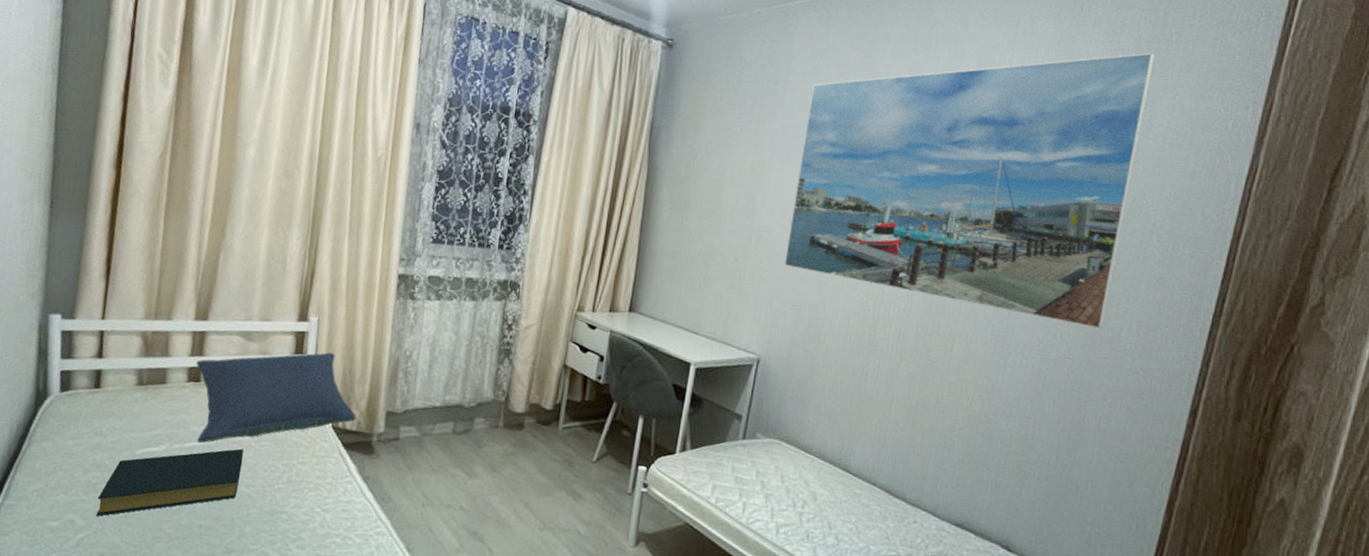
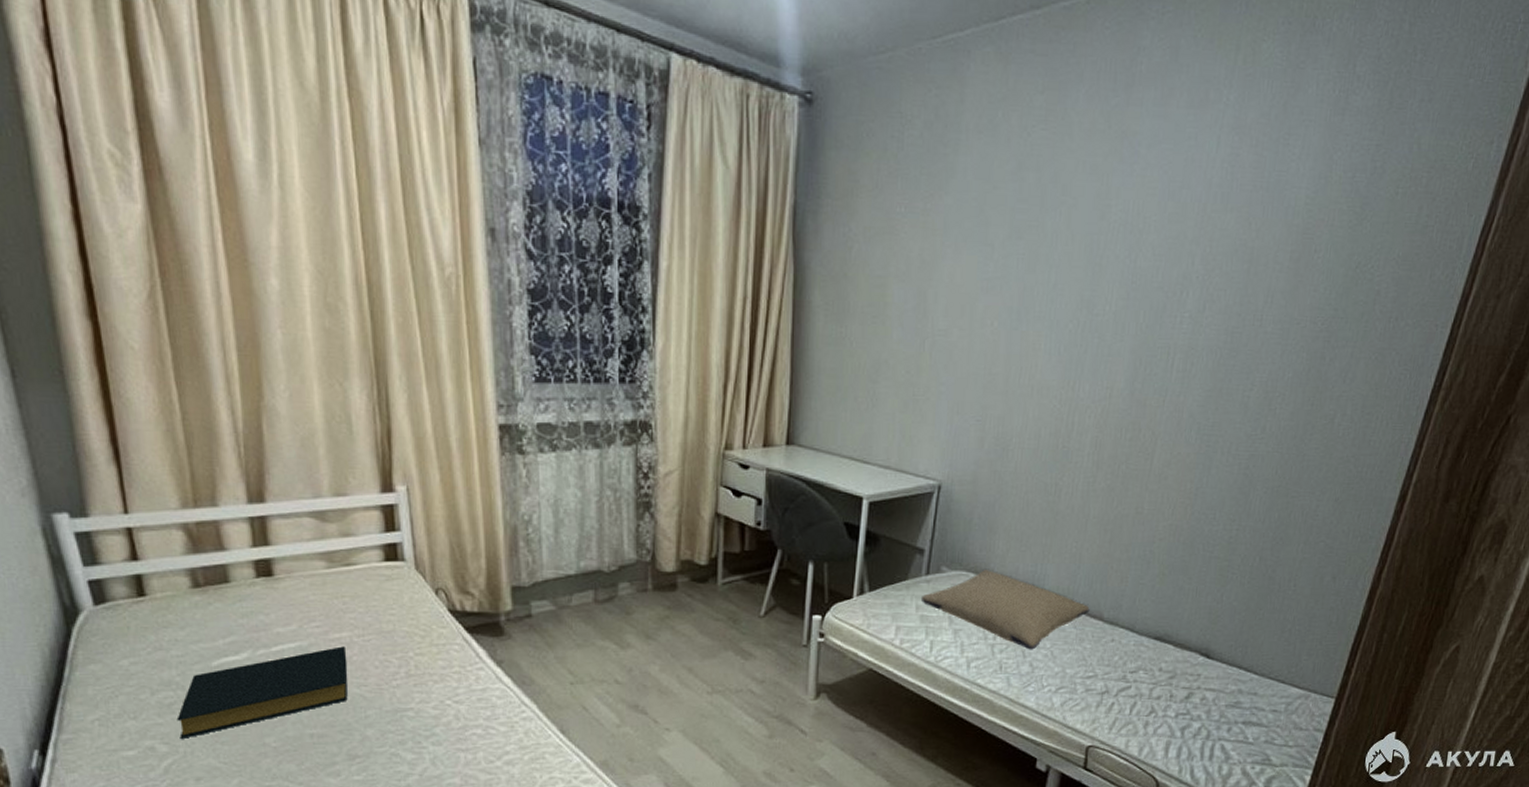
pillow: present [196,352,356,443] -> none [262,526,476,645]
pillow: none [737,440,893,523] -> present [922,570,1090,650]
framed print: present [784,52,1154,330] -> none [965,77,1394,418]

